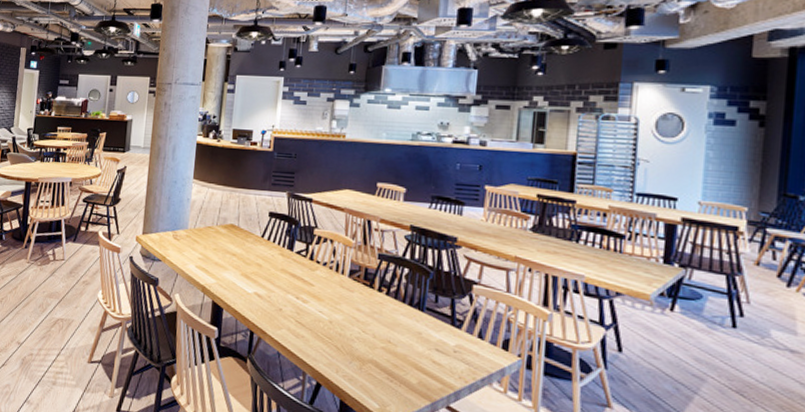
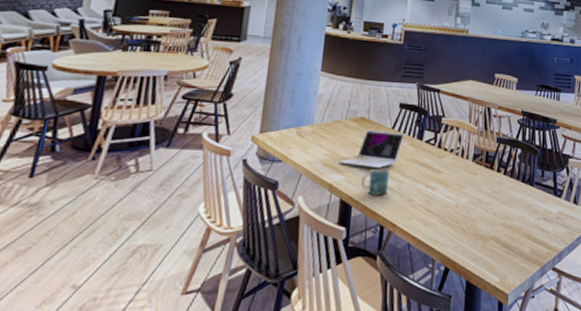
laptop: none [210,236,274,275] -> present [338,129,405,168]
mug: none [232,275,259,302] -> present [361,168,389,196]

